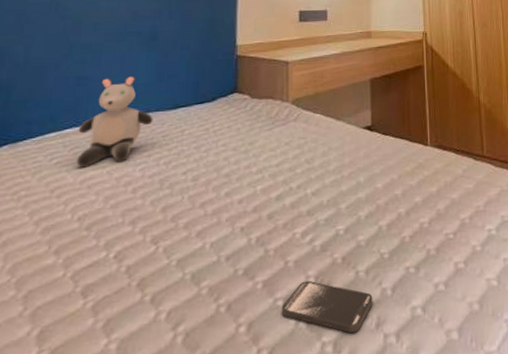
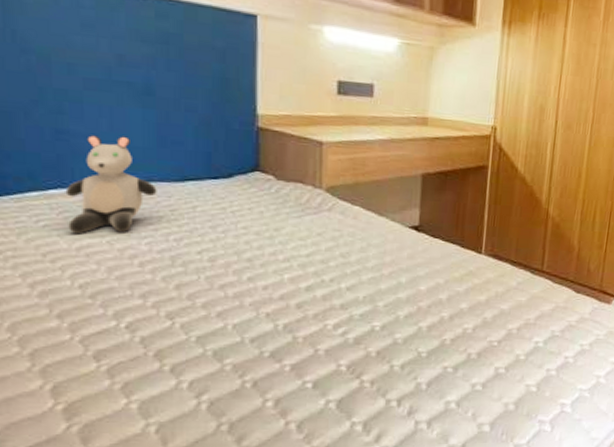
smartphone: present [281,280,373,334] -> none [310,368,407,417]

